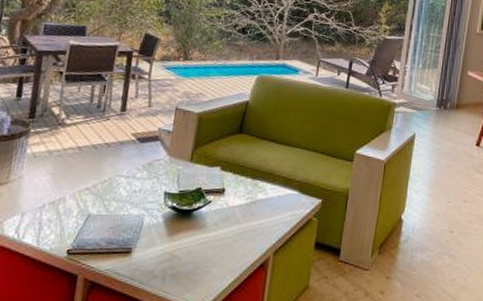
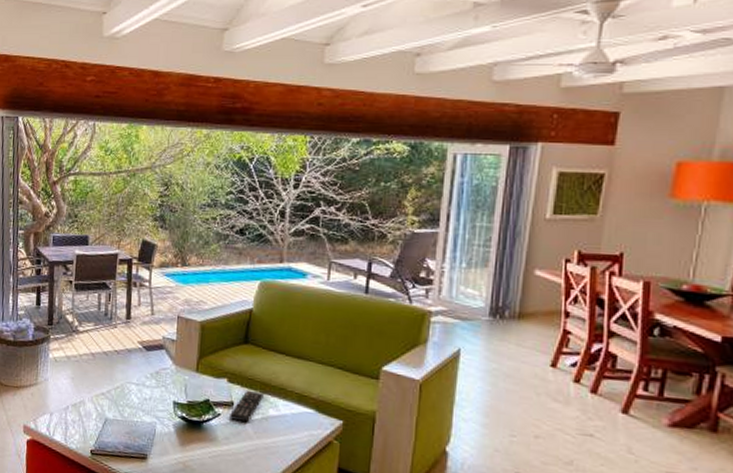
remote control: none [220,176,254,208] -> present [230,390,264,423]

